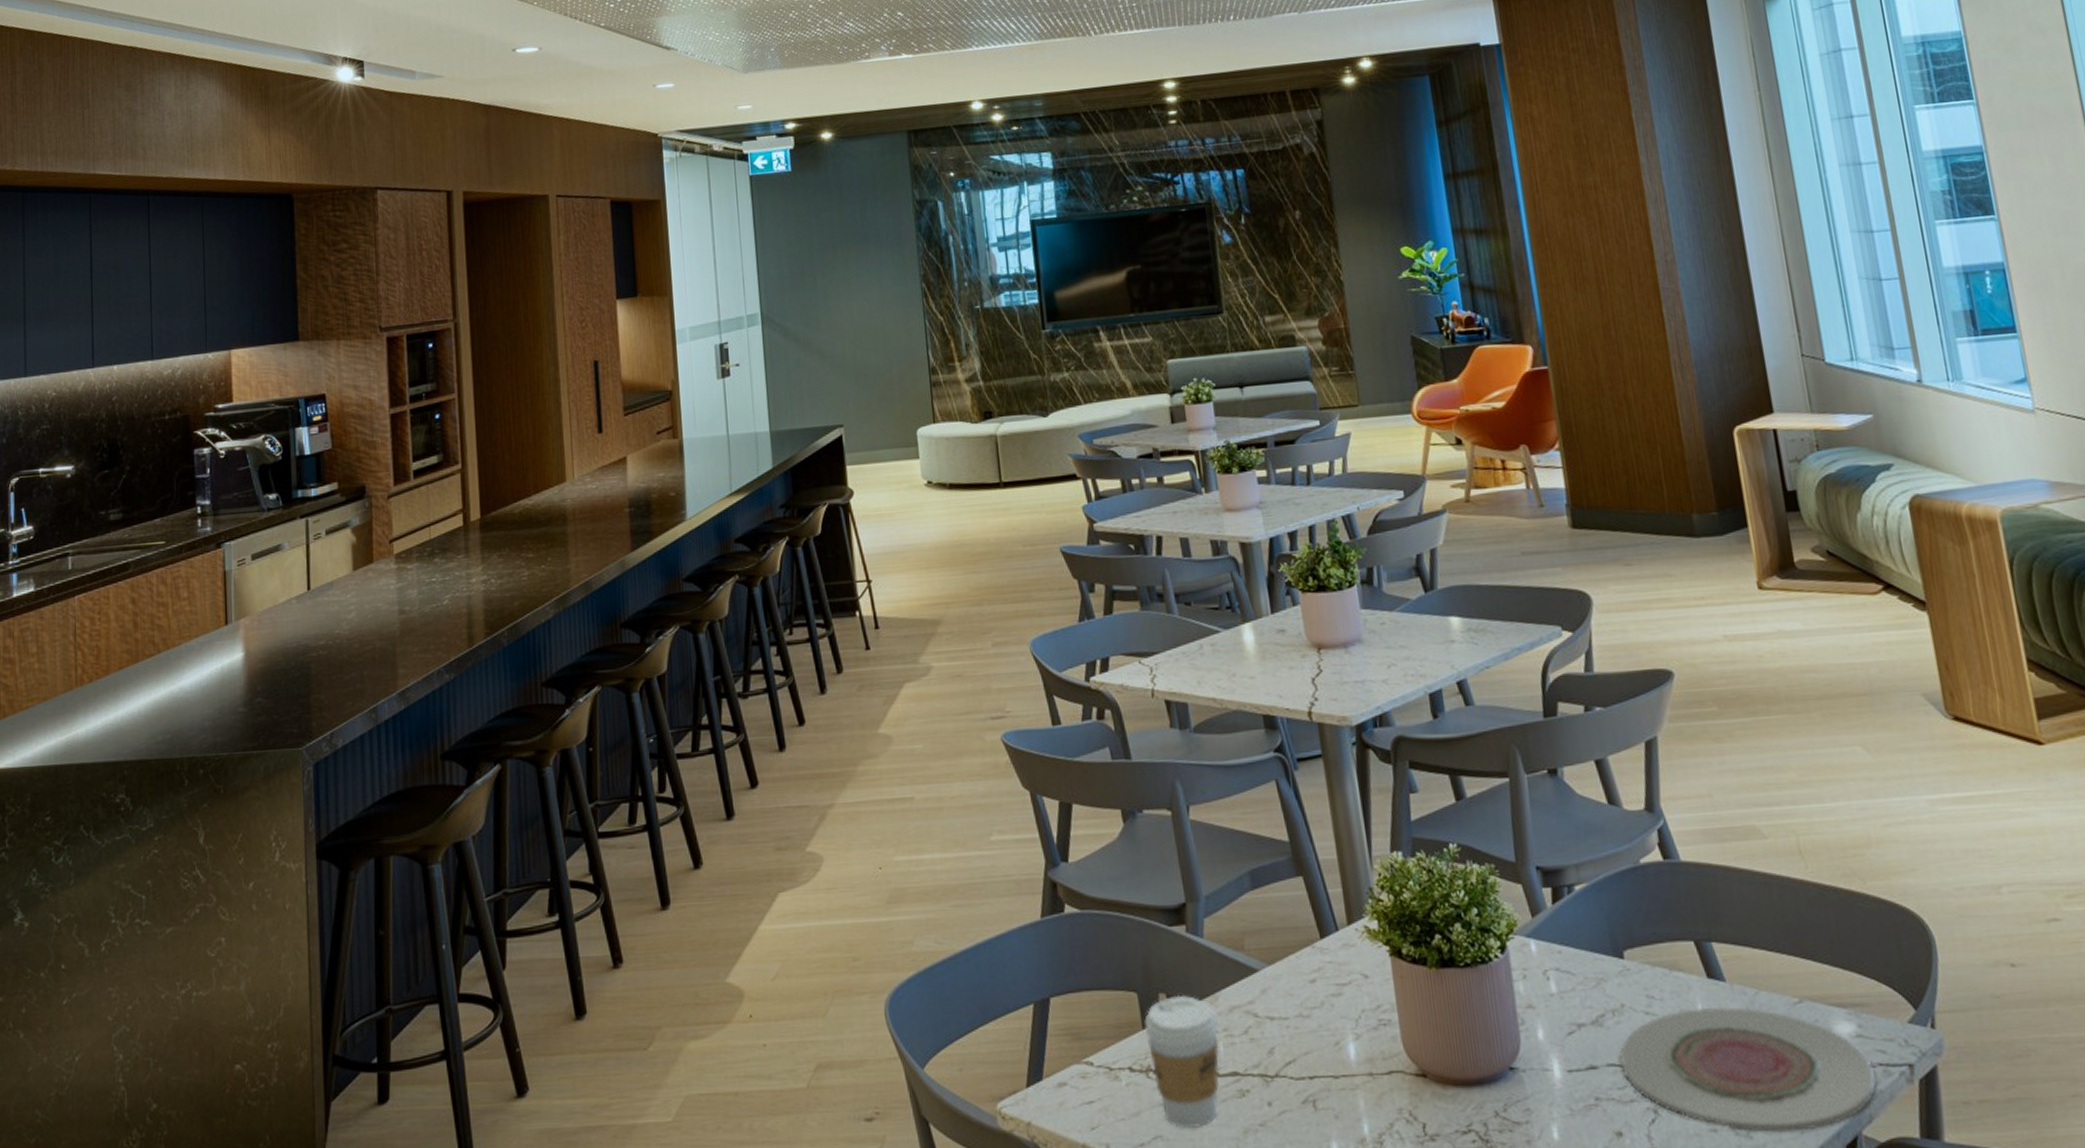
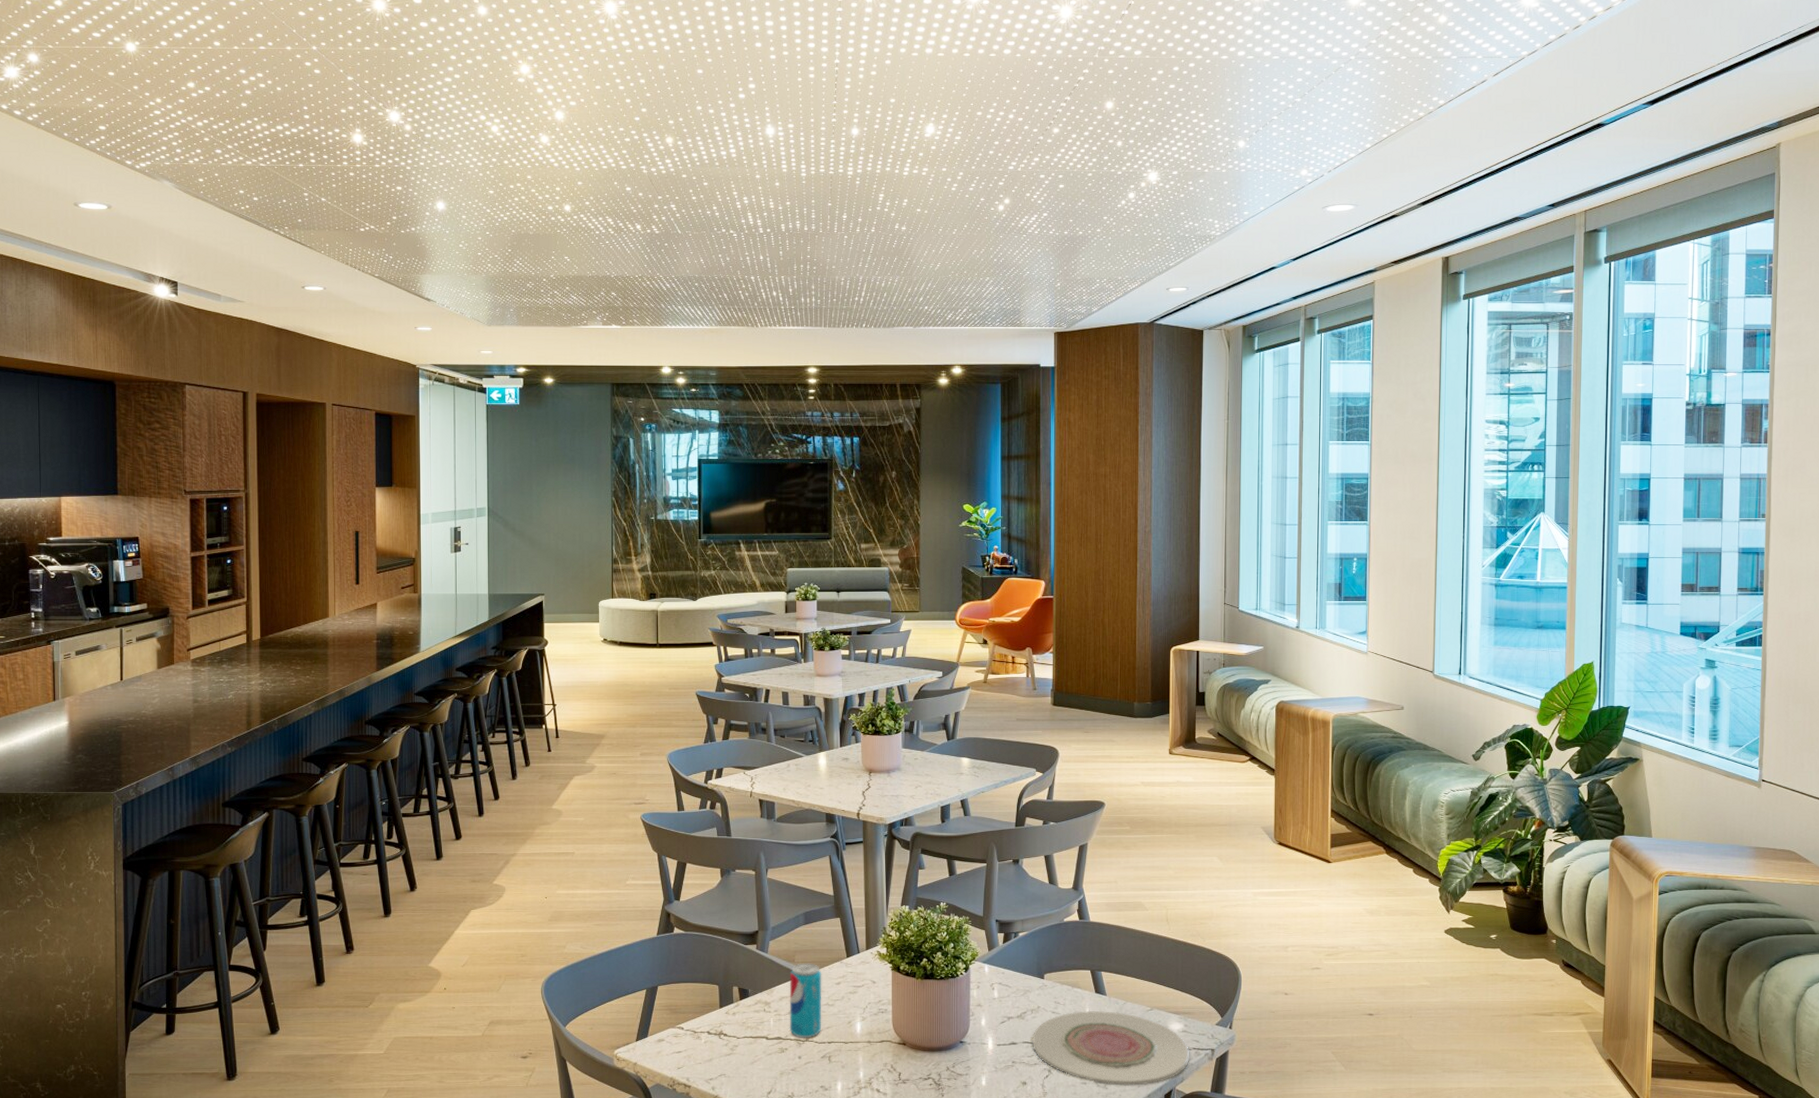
coffee cup: present [1144,994,1220,1128] -> none [721,988,772,1070]
beverage can: none [1239,950,1297,1073] -> present [789,963,822,1039]

